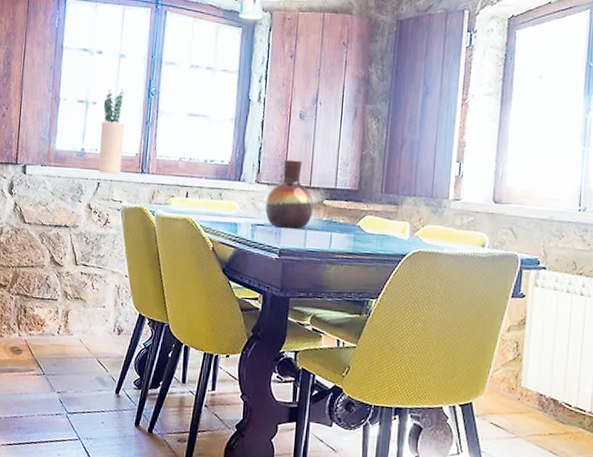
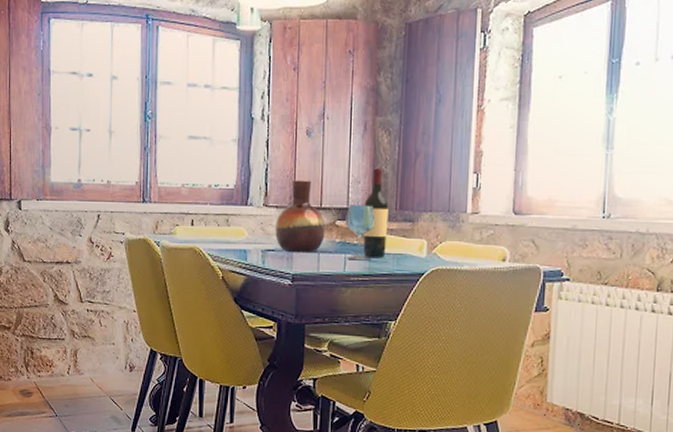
vase: present [98,89,125,174] -> none [97,113,122,205]
wine glass: none [332,185,362,240] -> present [344,204,376,261]
wine bottle: none [349,152,375,238] -> present [363,168,389,259]

